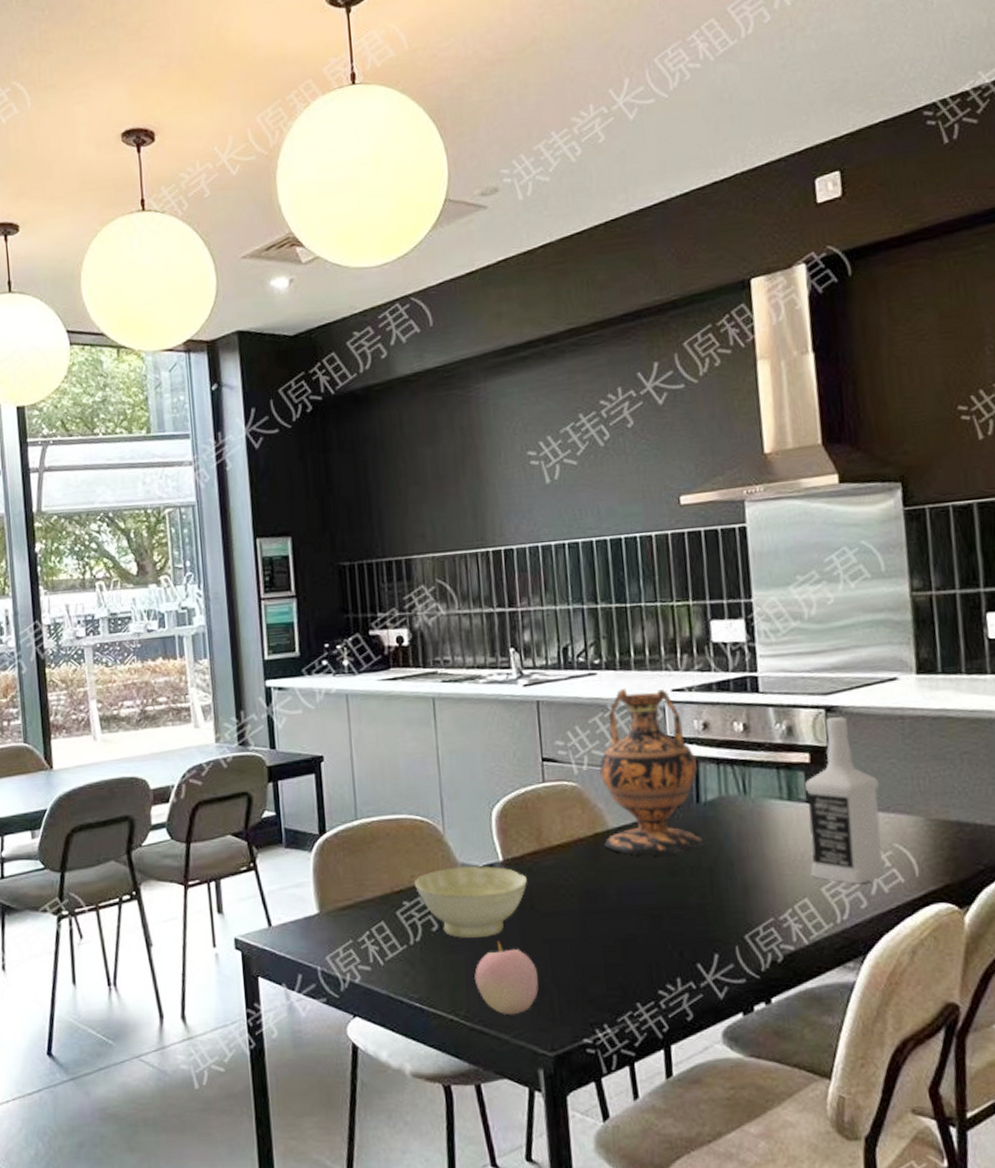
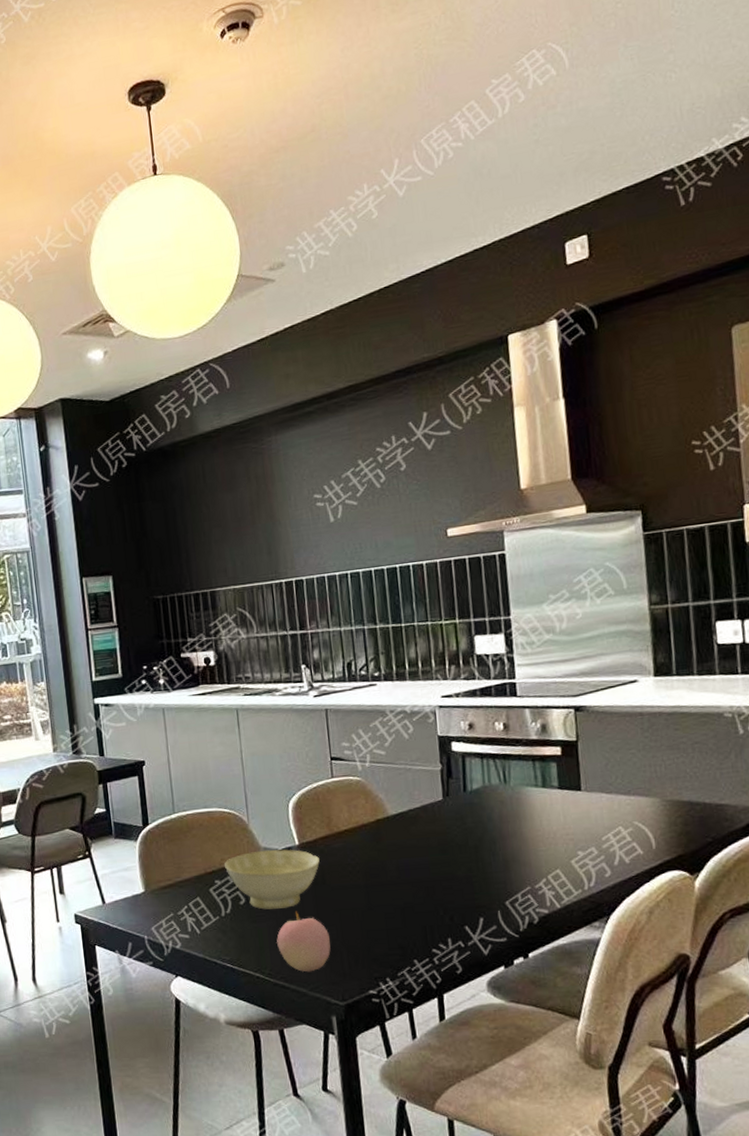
vase: present [599,688,704,856] -> none [380,696,471,837]
vodka: present [805,717,885,885] -> none [557,715,627,857]

